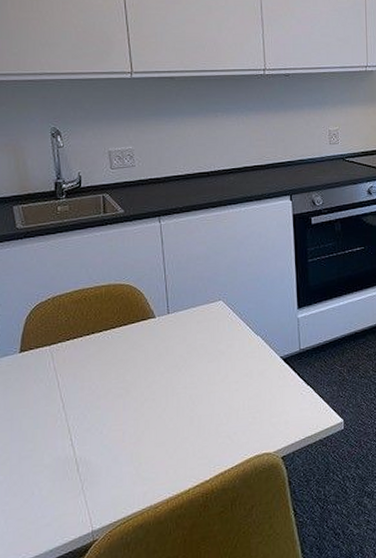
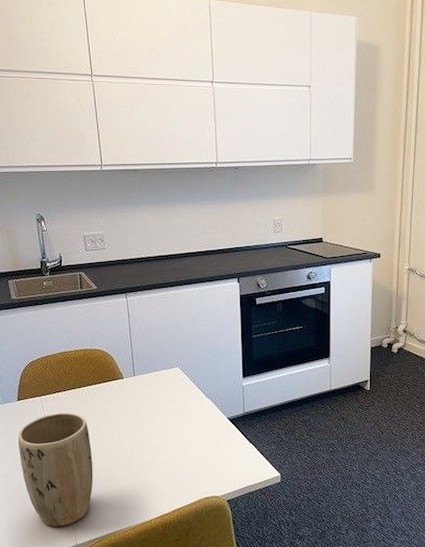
plant pot: none [19,363,116,511] -> present [18,412,93,527]

